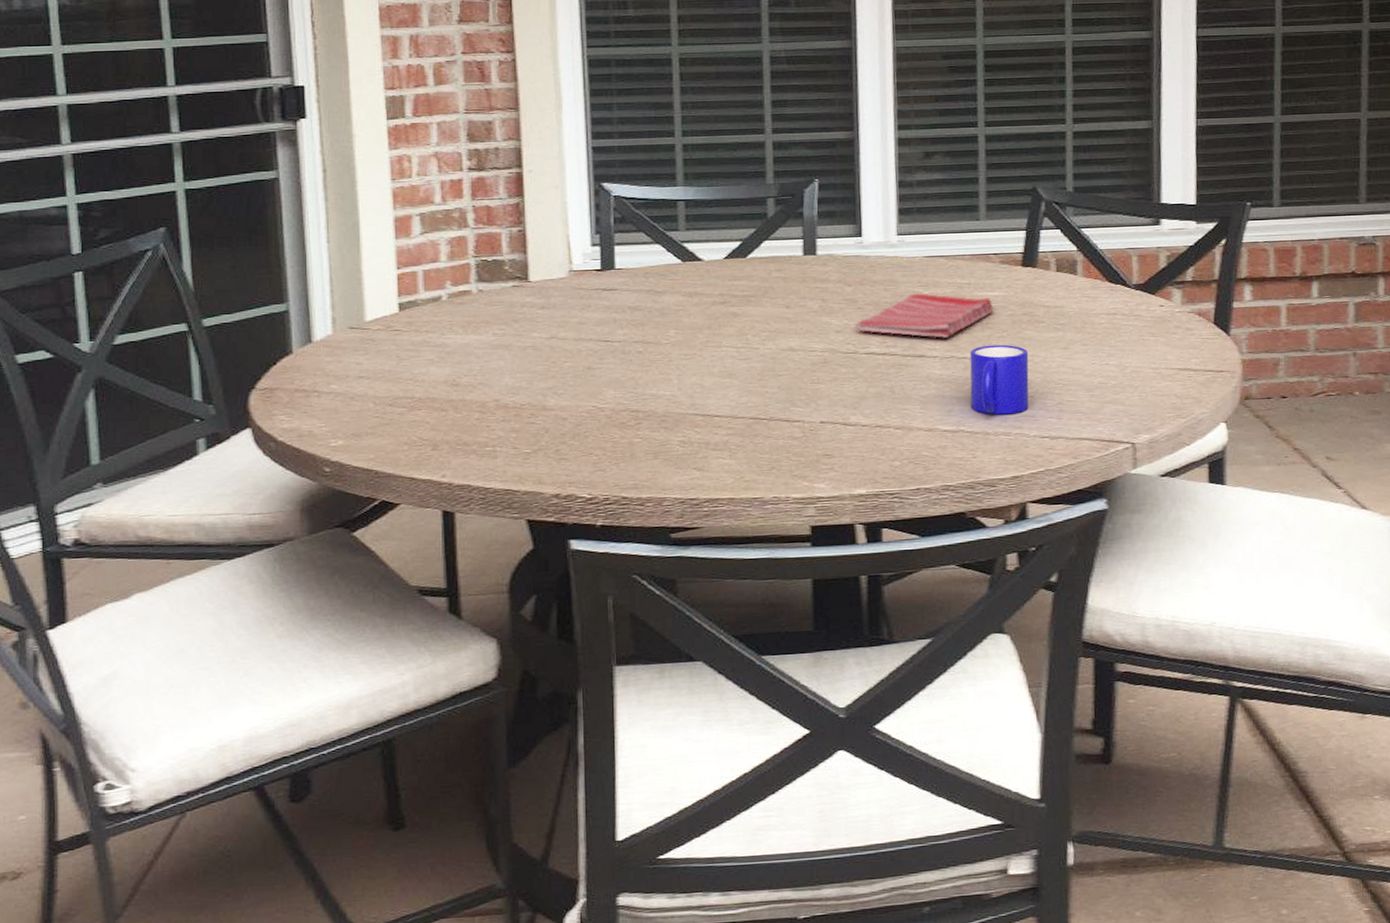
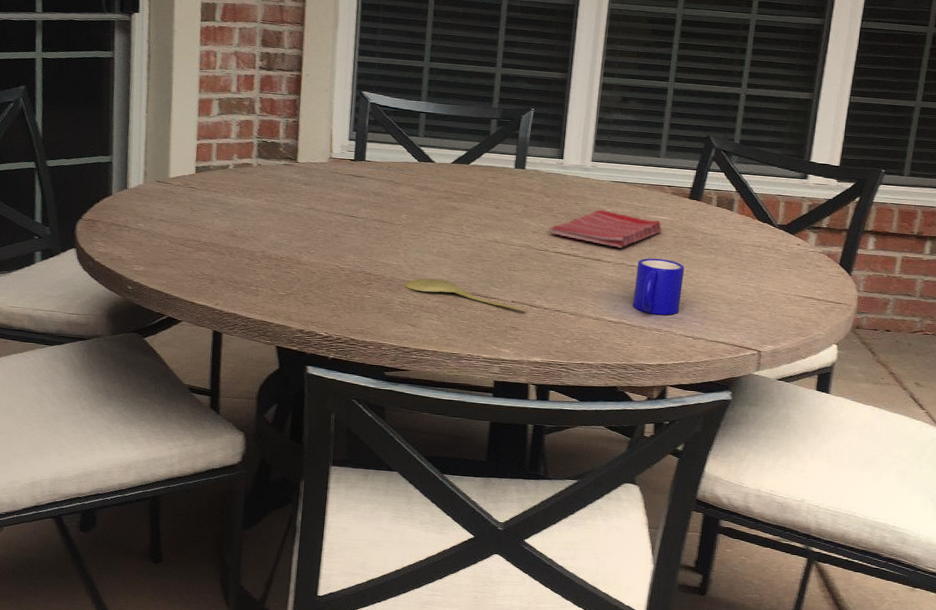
spoon: none [682,406,840,432] -> present [404,278,526,311]

